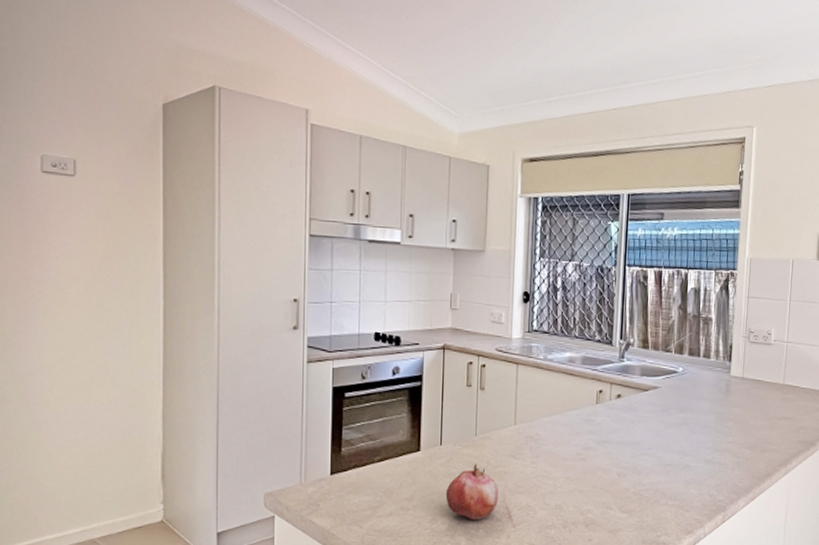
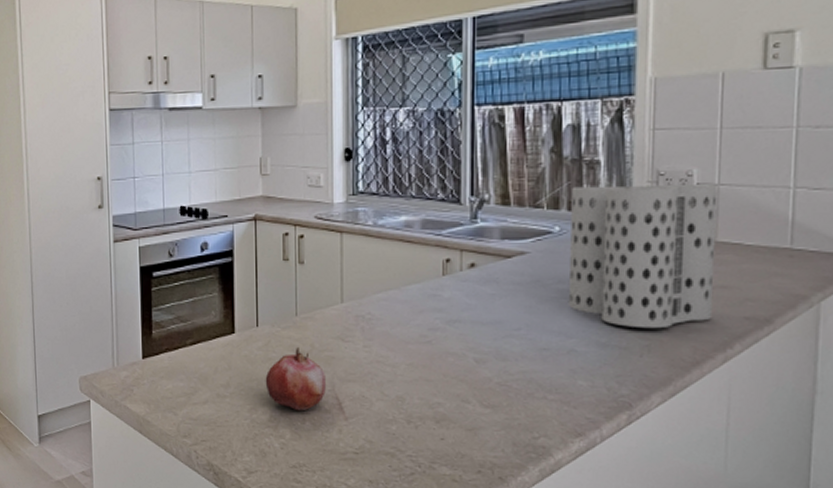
utensil holder: none [686,337,787,449] -> present [568,184,718,329]

